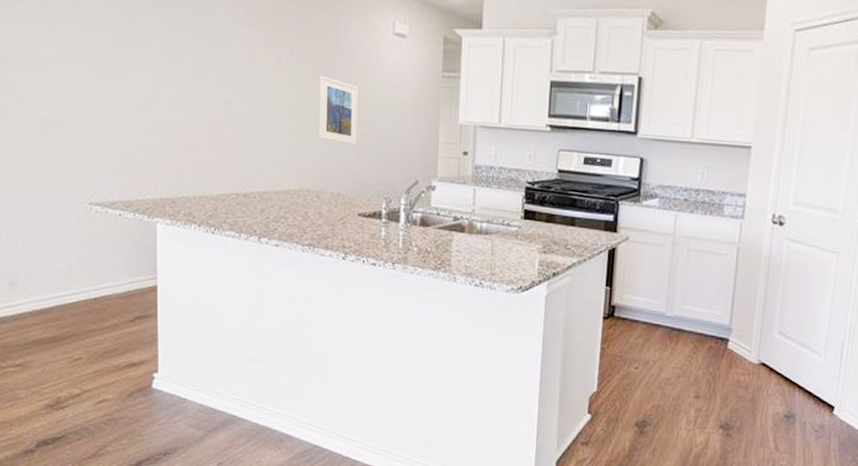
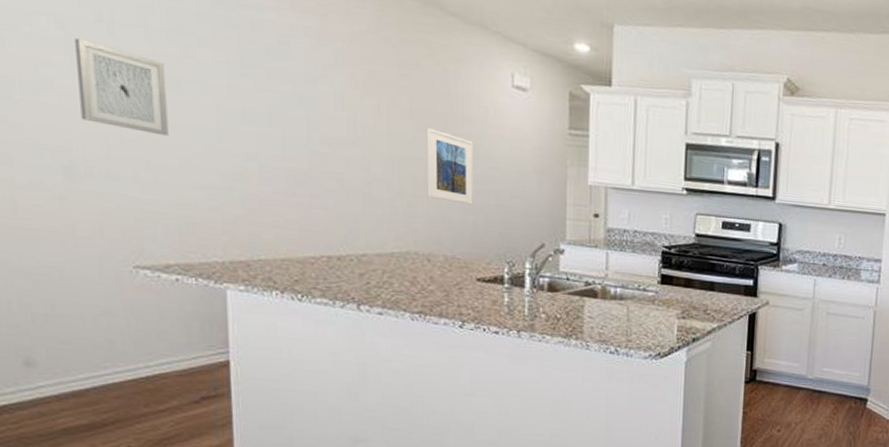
wall art: none [53,12,118,91] -> present [75,38,169,136]

